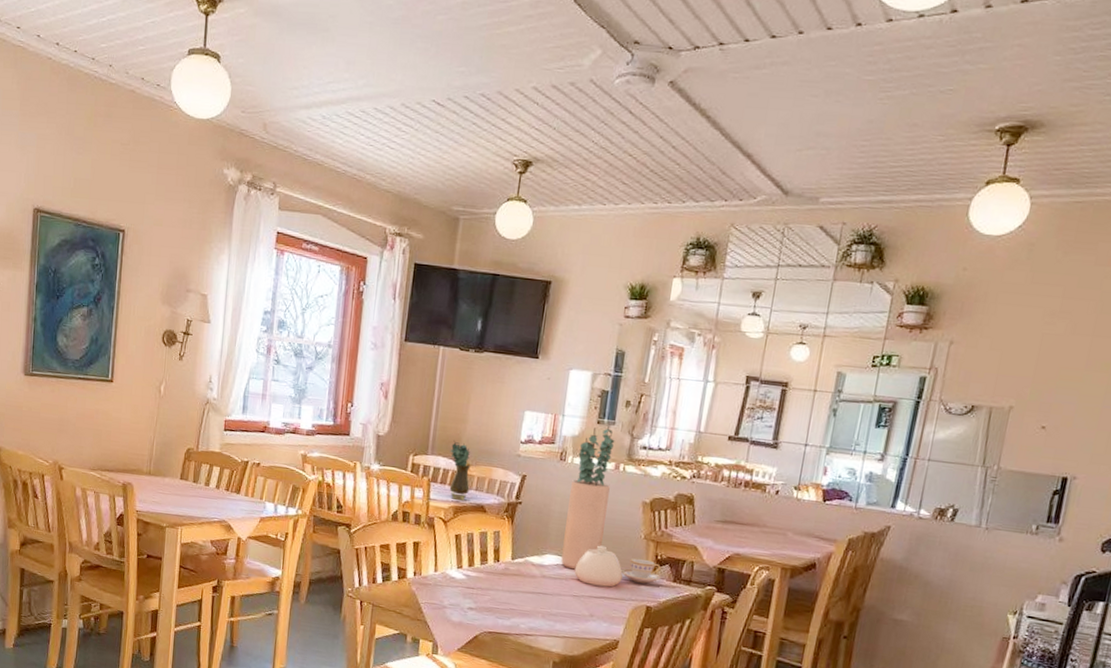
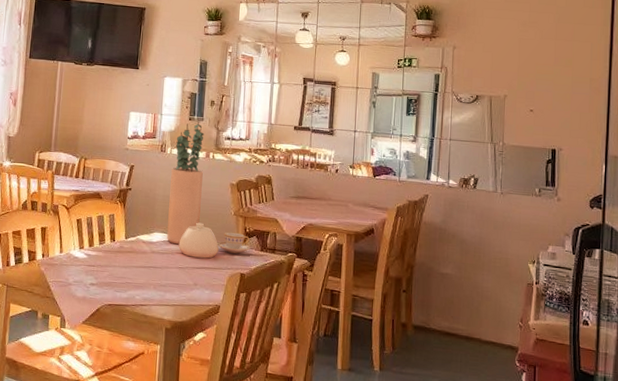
vase: present [449,441,471,501] -> none [69,139,88,190]

